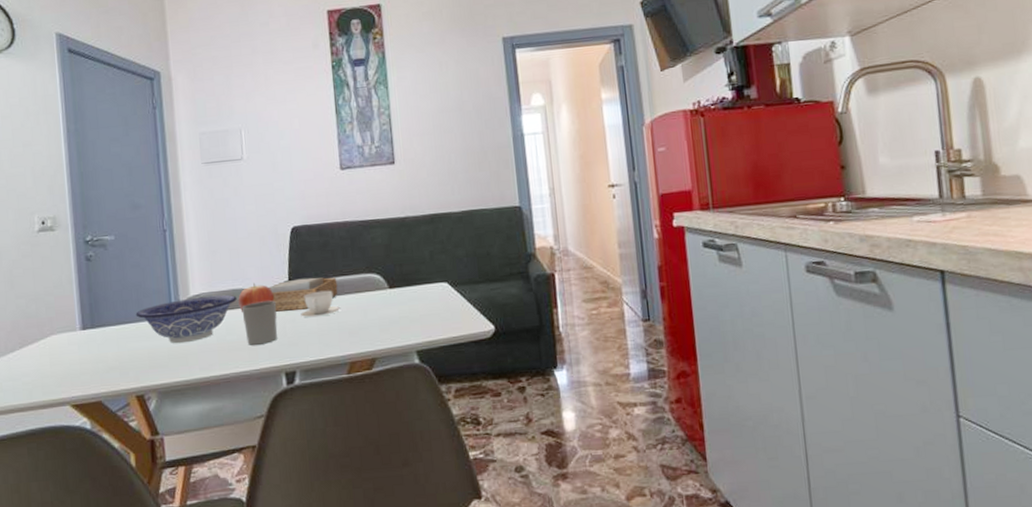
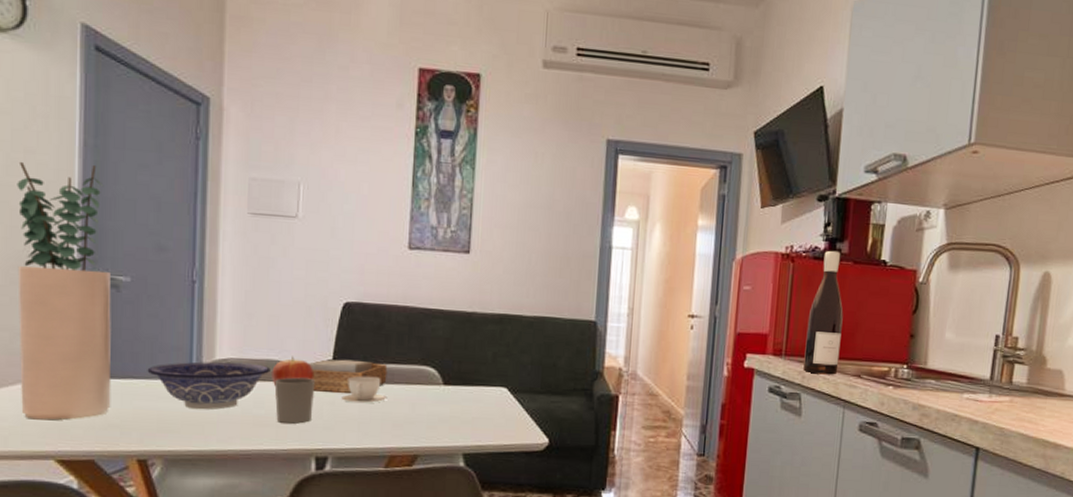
vase: none [19,147,110,372] -> present [17,162,112,421]
bottle: none [729,97,772,223] -> present [803,250,844,375]

